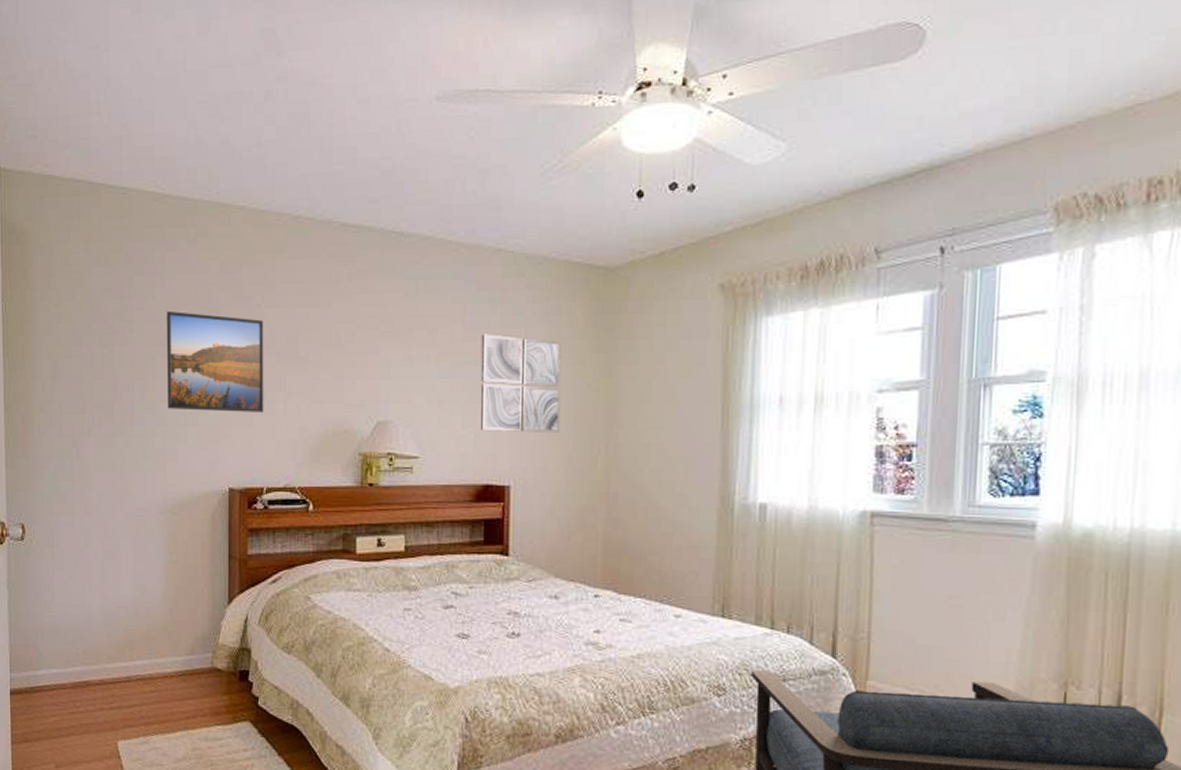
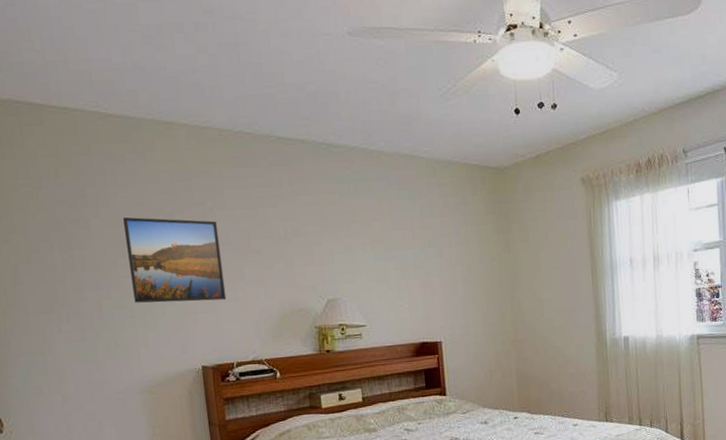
wall art: present [480,334,562,434] -> none [406,223,476,300]

